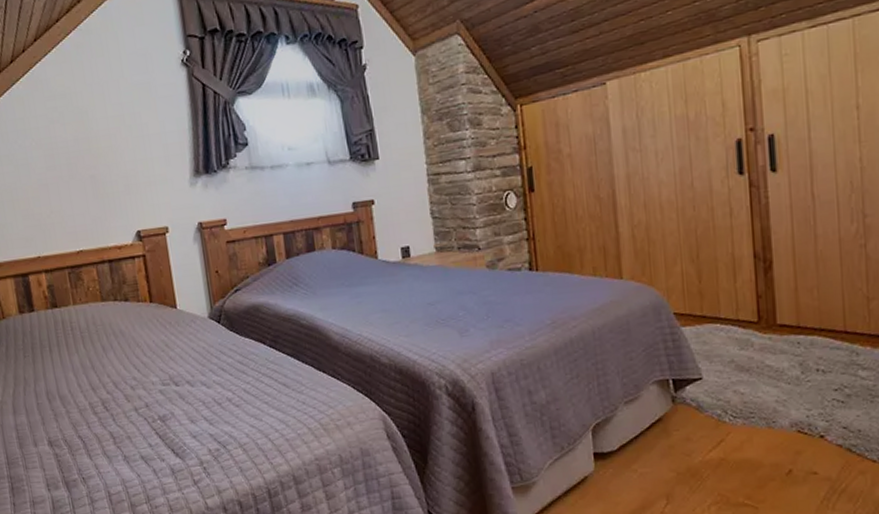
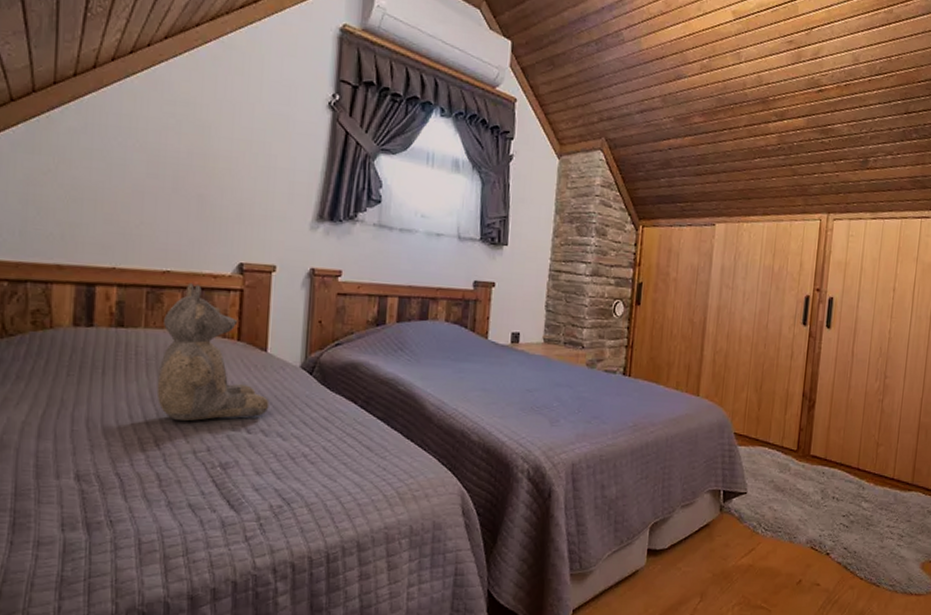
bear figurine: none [86,257,189,383] -> present [156,283,270,421]

